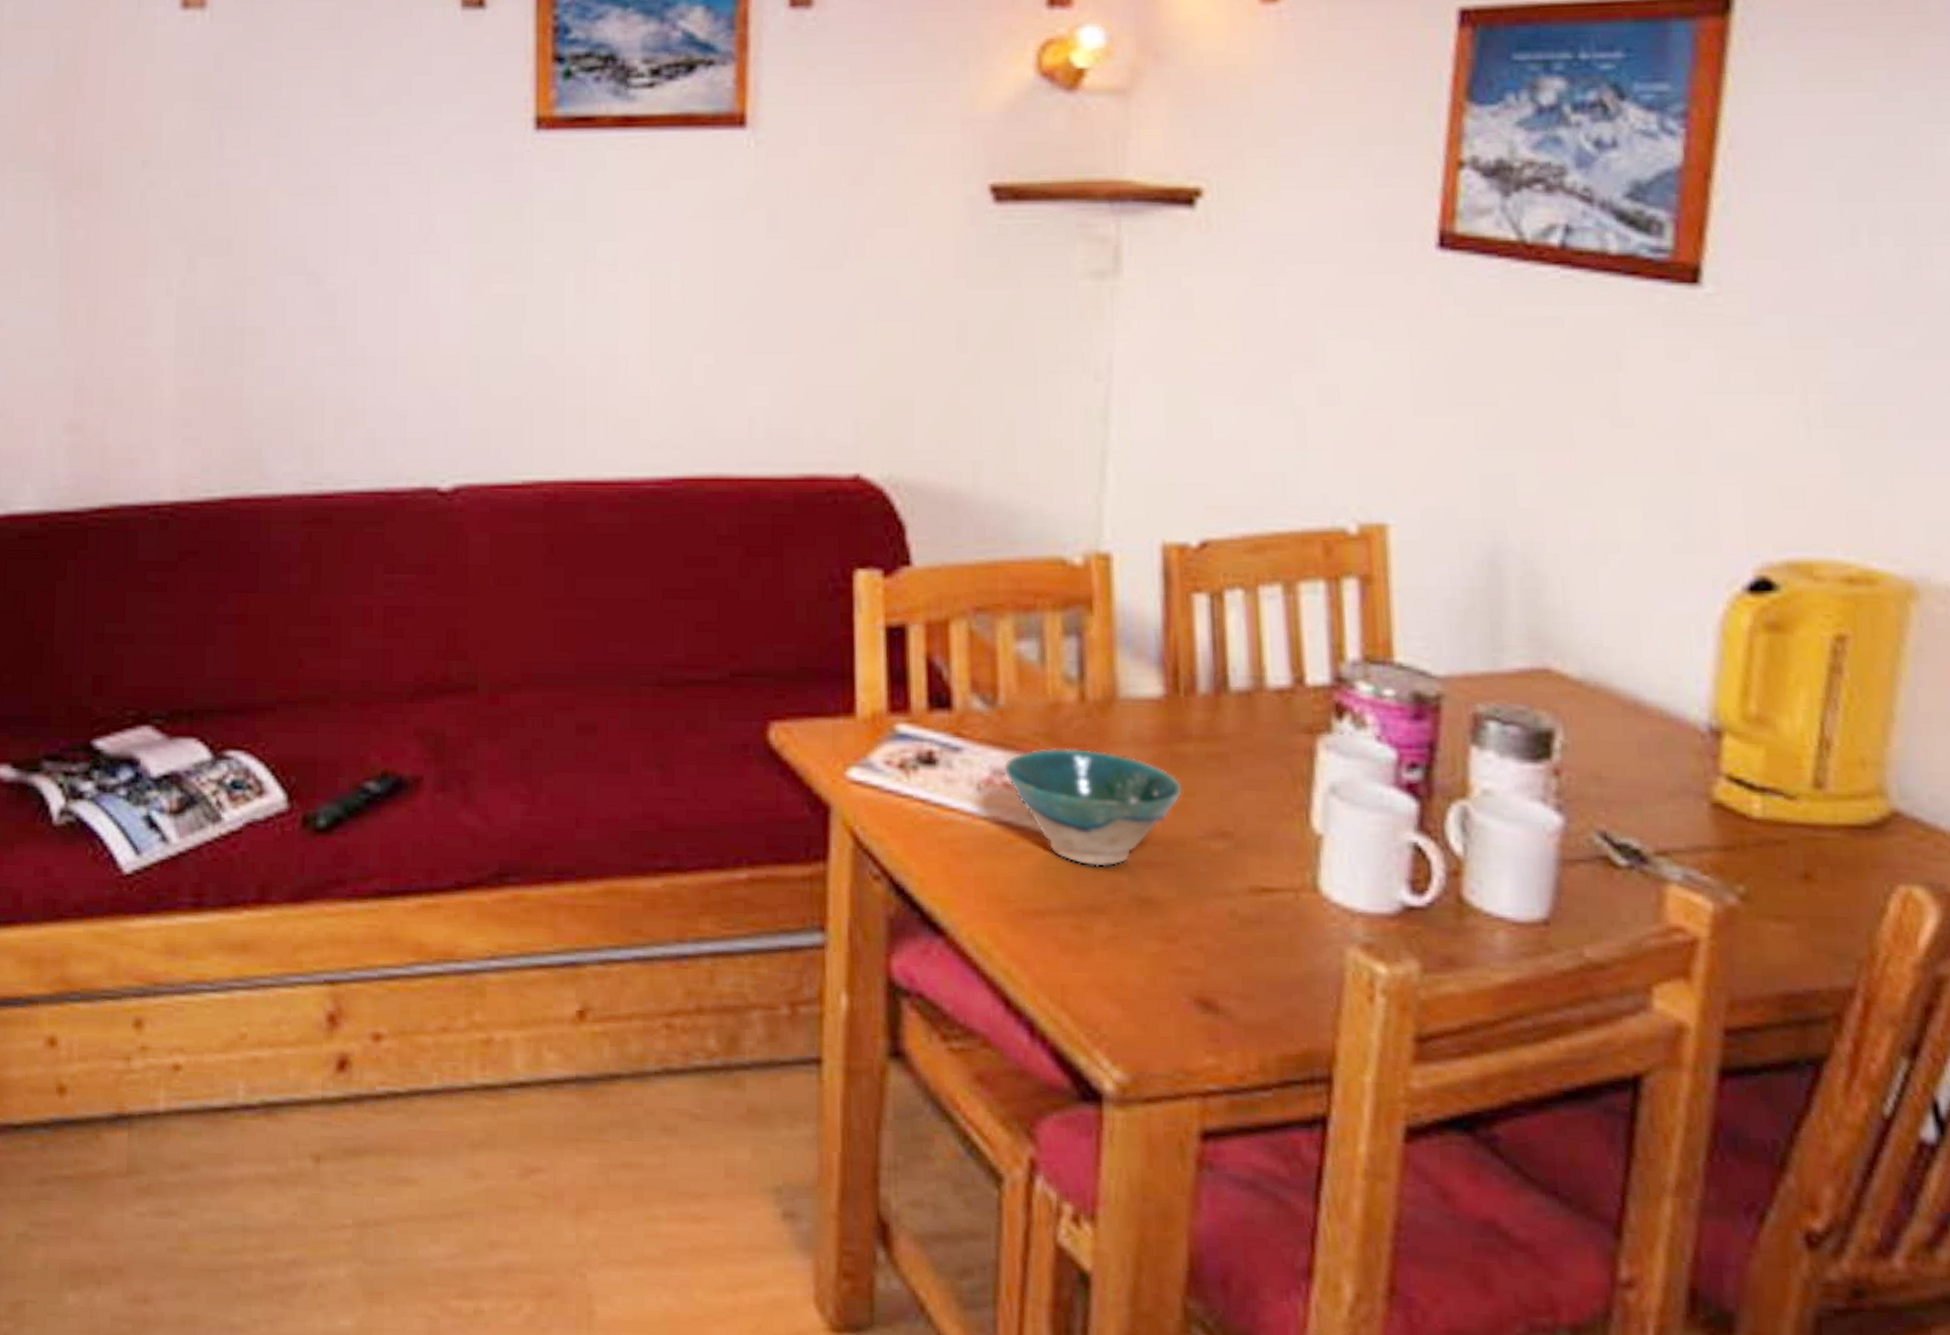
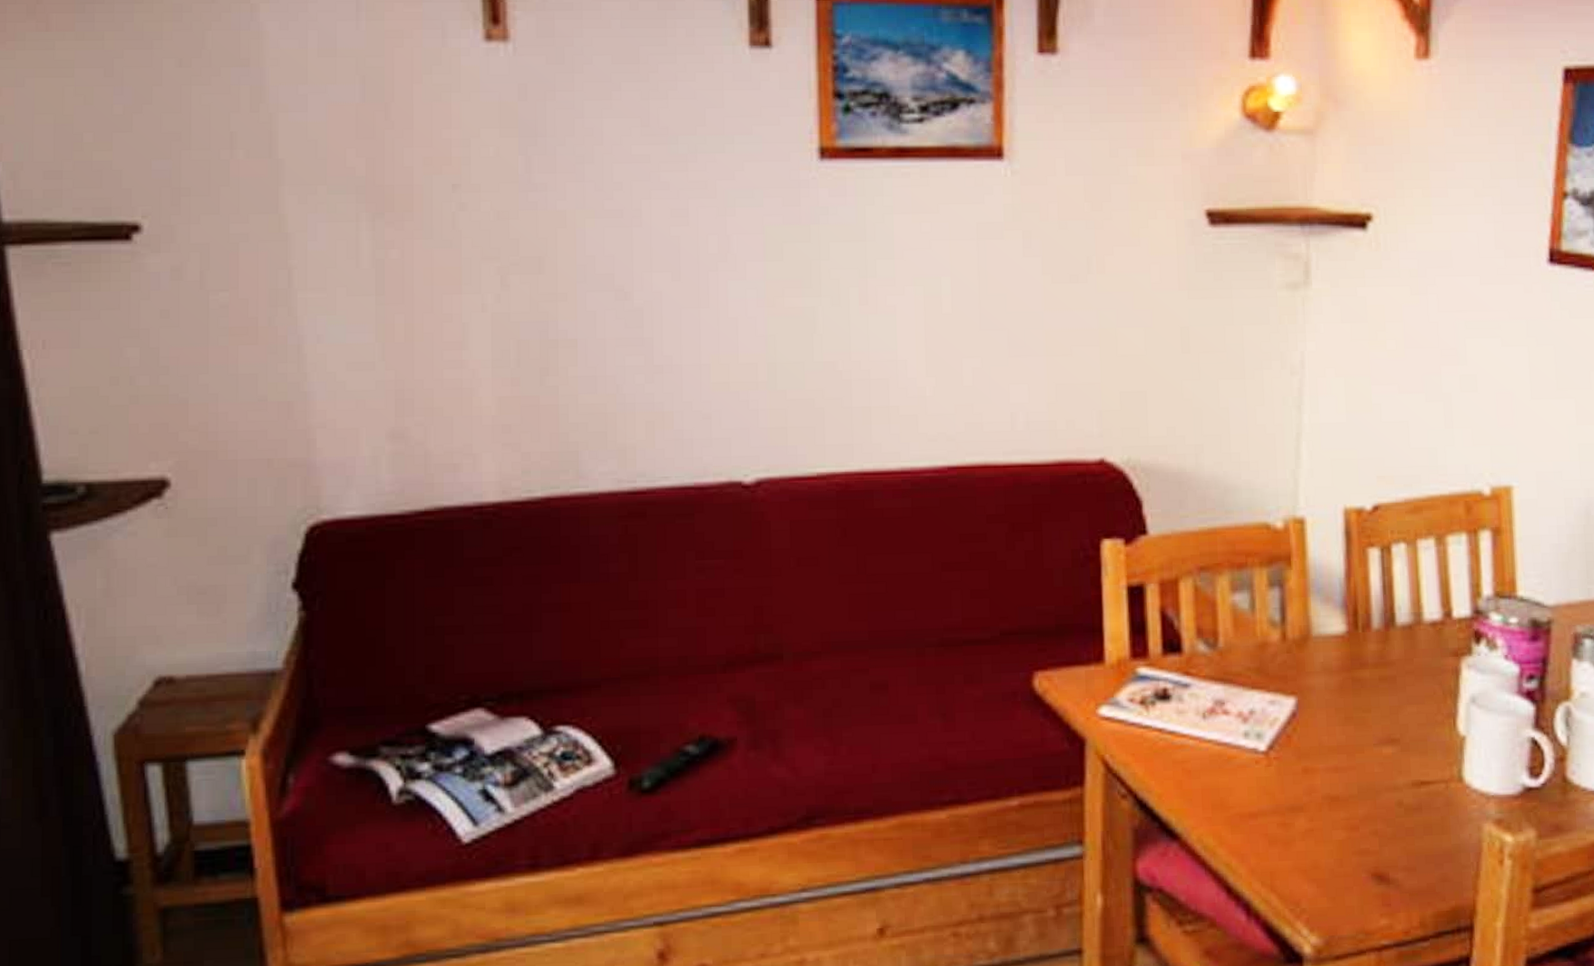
bowl: present [1004,747,1182,867] -> none [1223,679,1361,774]

